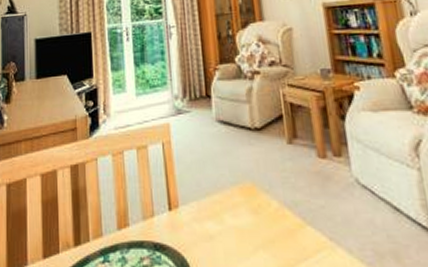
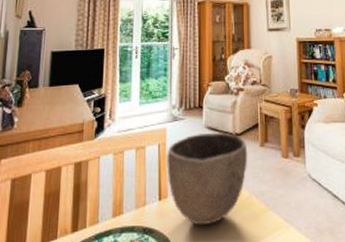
bowl: none [172,126,274,243] -> present [166,132,248,226]

